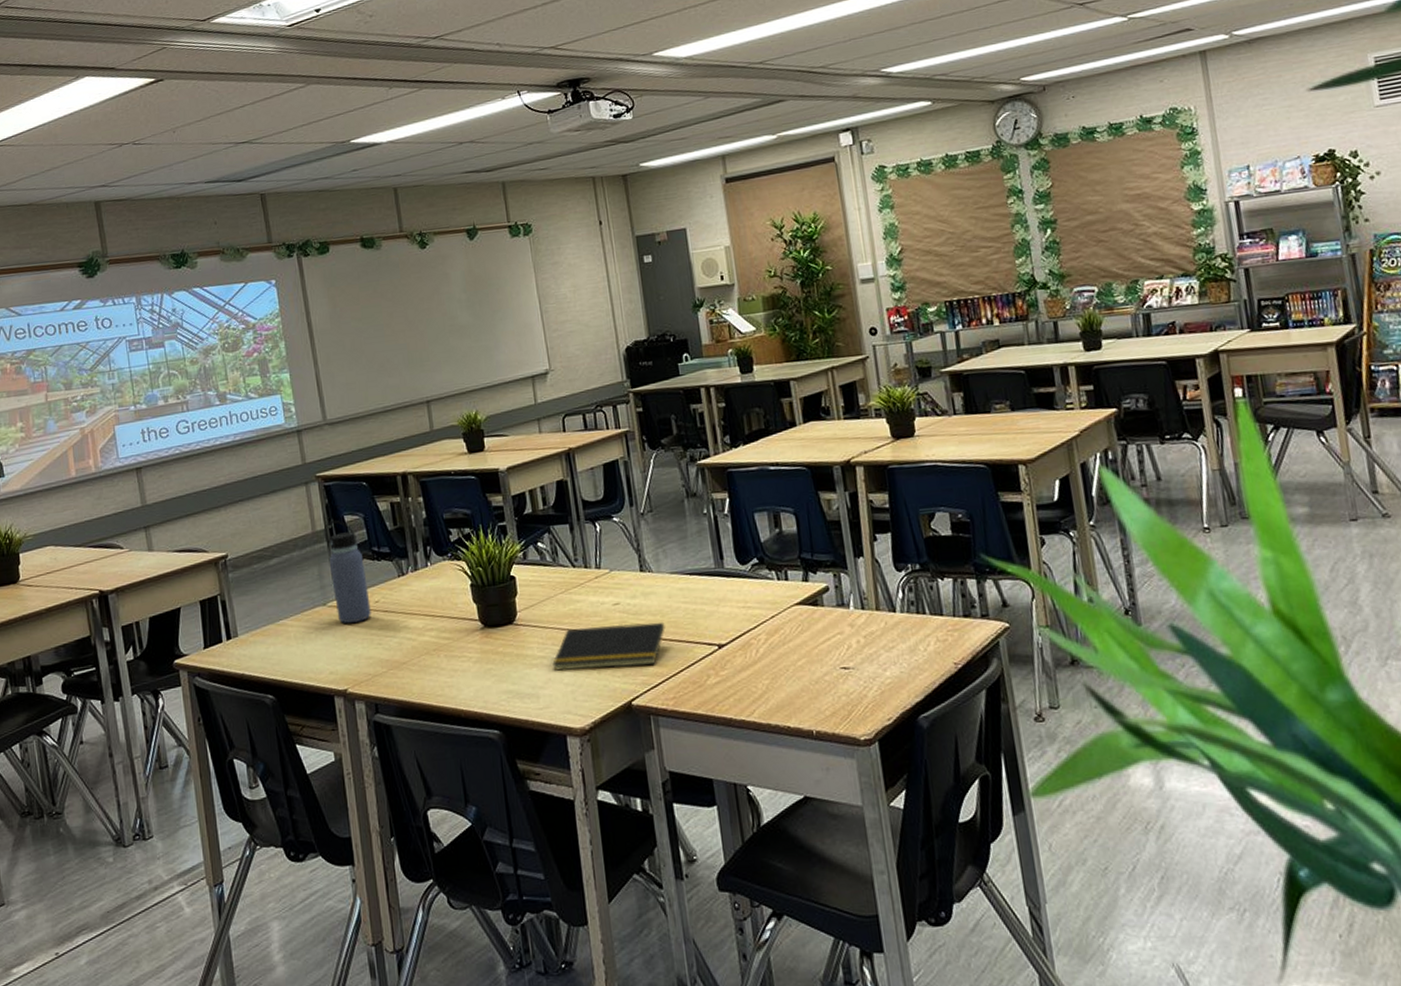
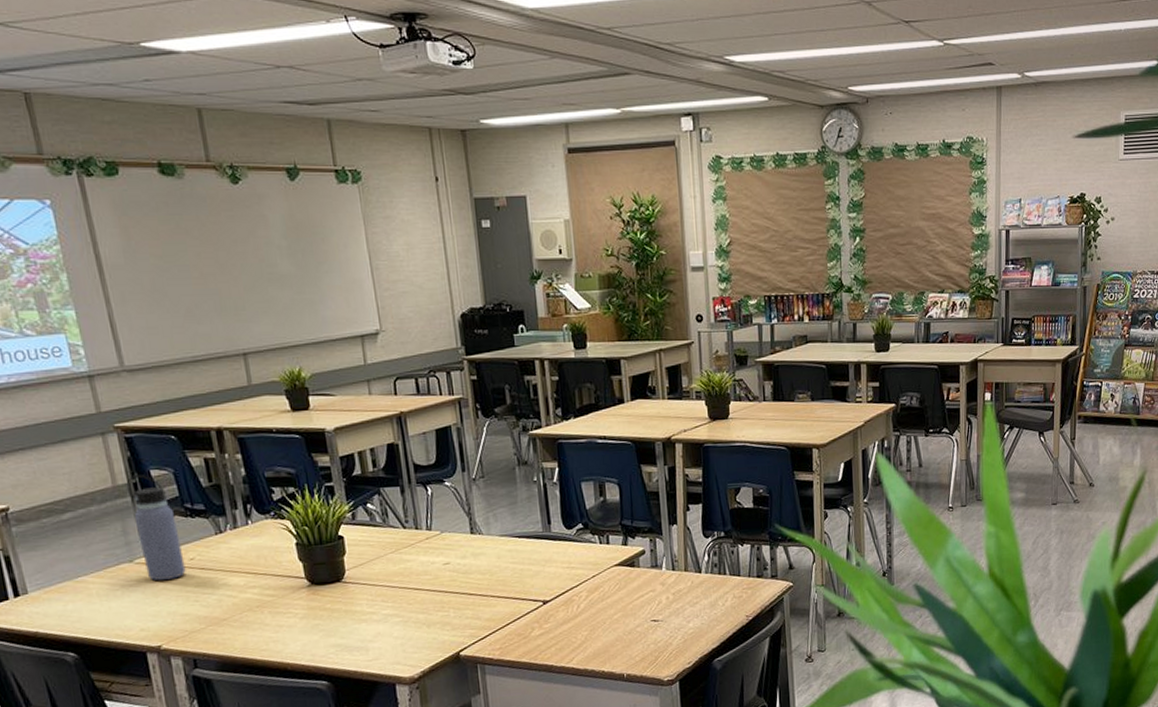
notepad: present [552,621,665,671] -> none [382,580,494,626]

